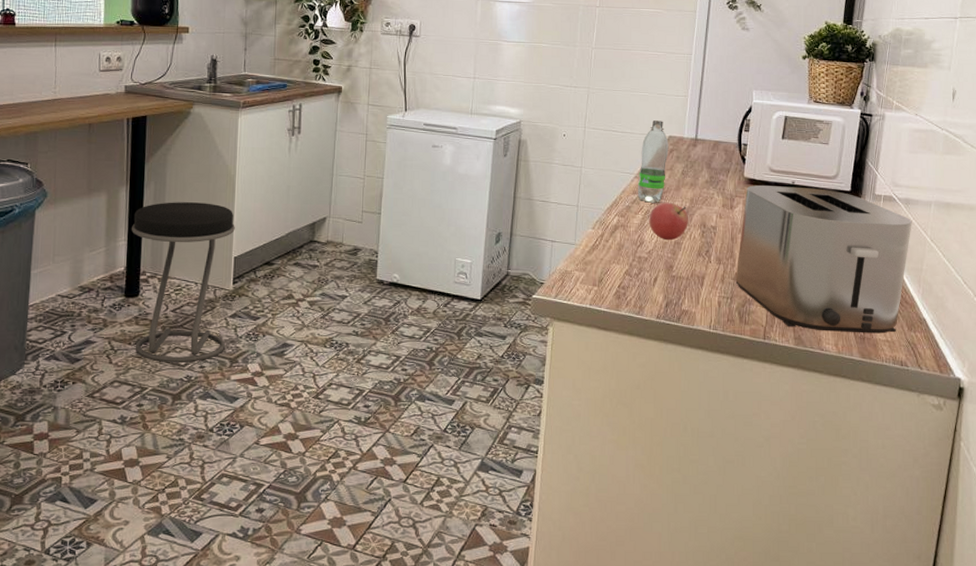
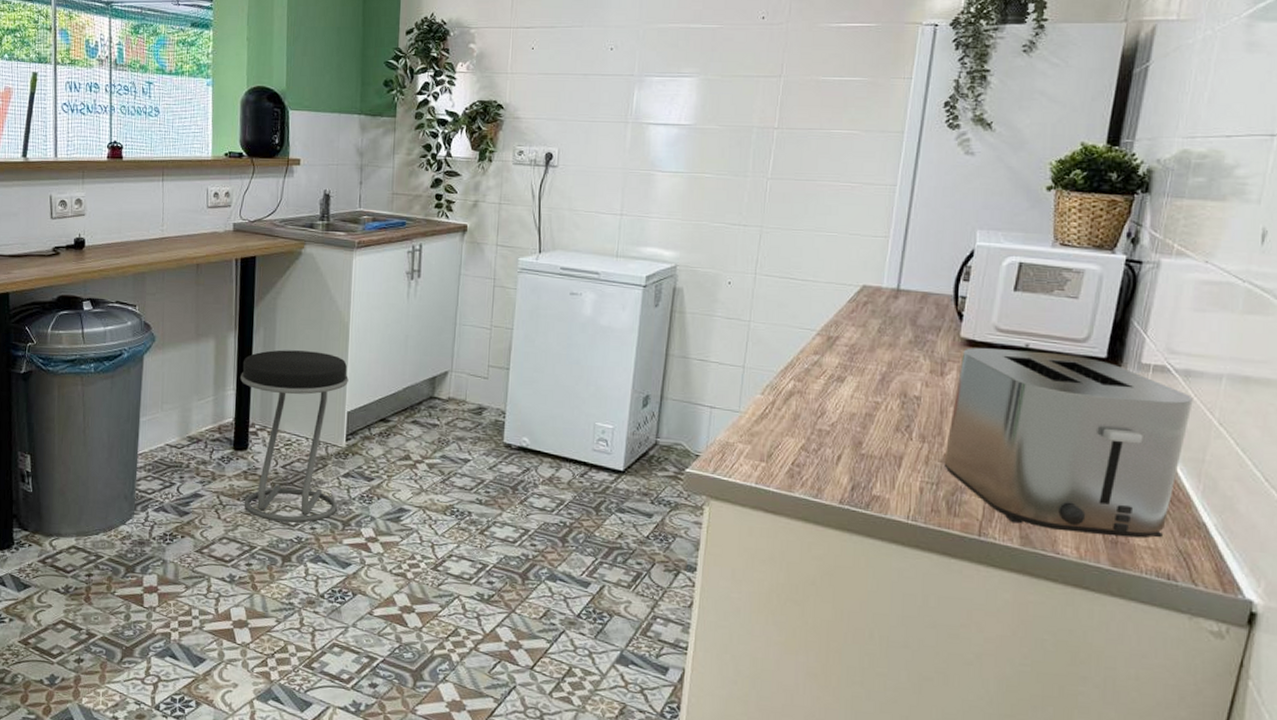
bottle: present [637,120,669,203] -> none [819,266,862,366]
fruit: present [649,202,688,241] -> none [833,365,884,412]

